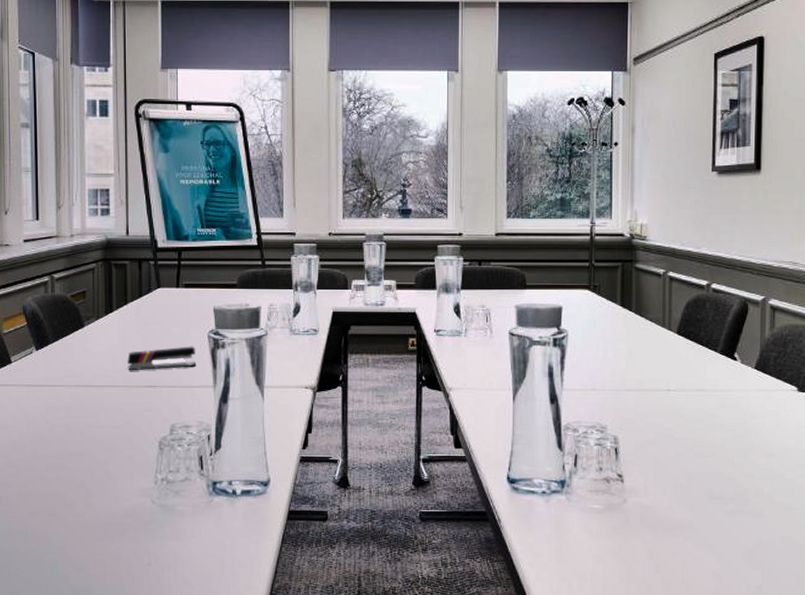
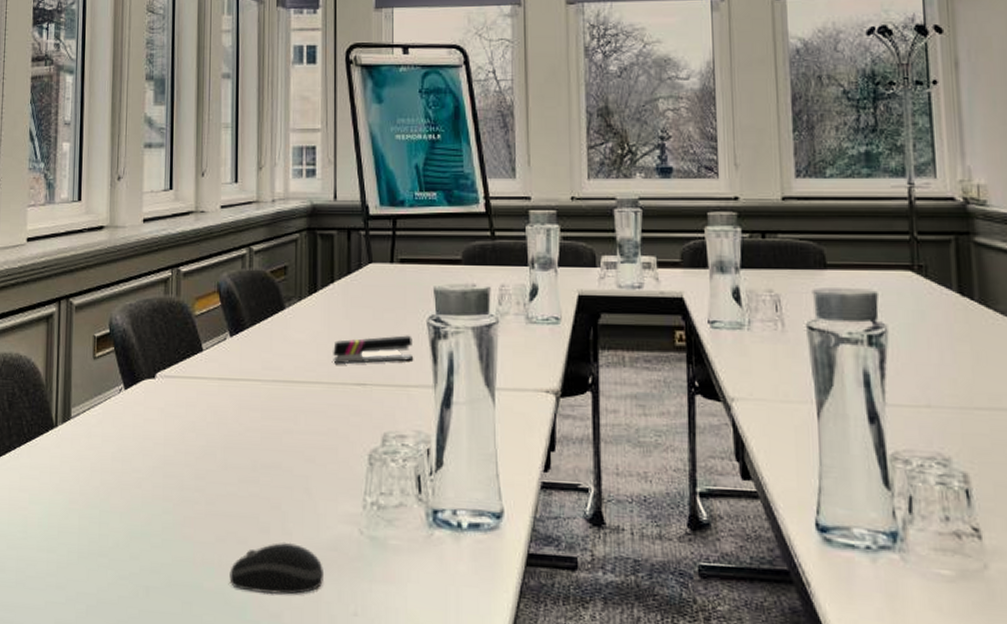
computer mouse: none [42,513,123,554] -> present [229,542,325,595]

